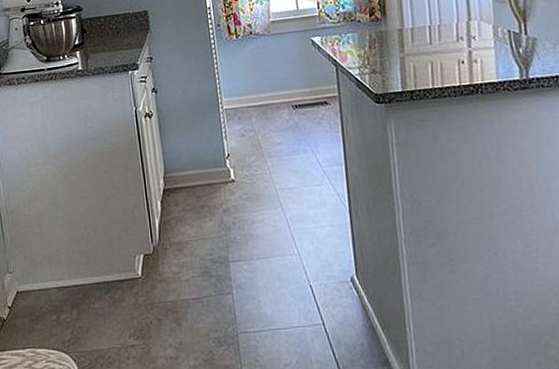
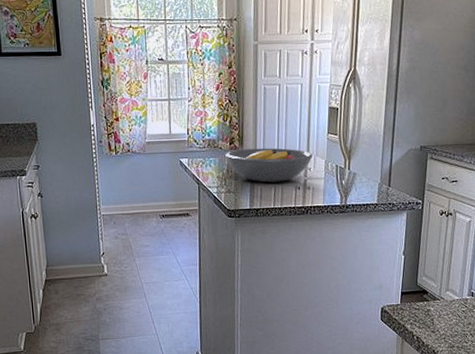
fruit bowl: none [365,15,477,58] -> present [225,148,314,183]

